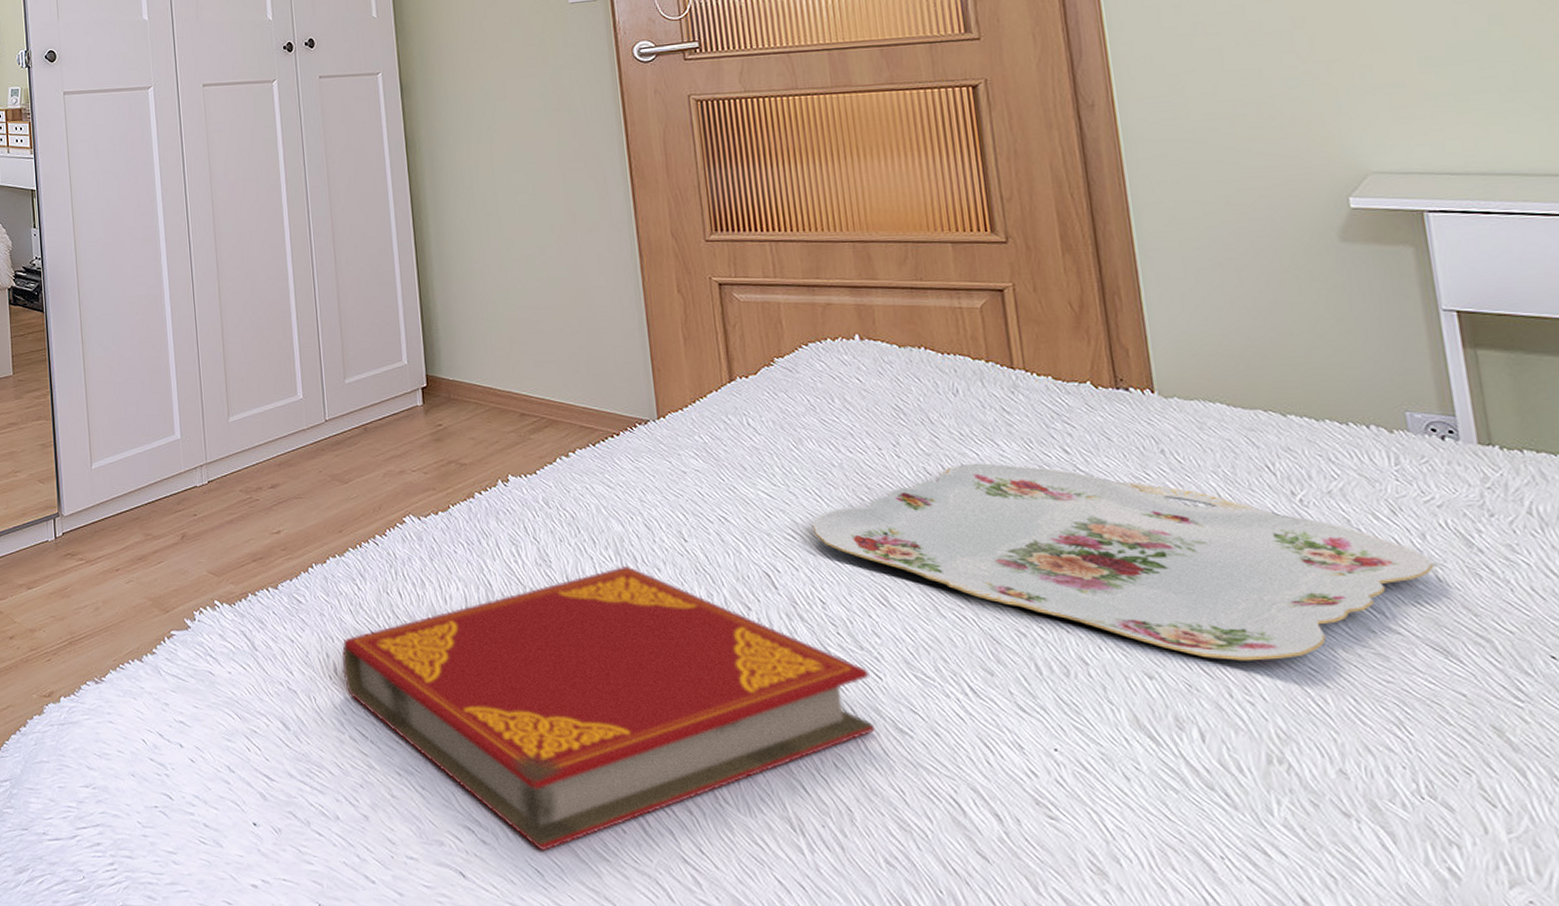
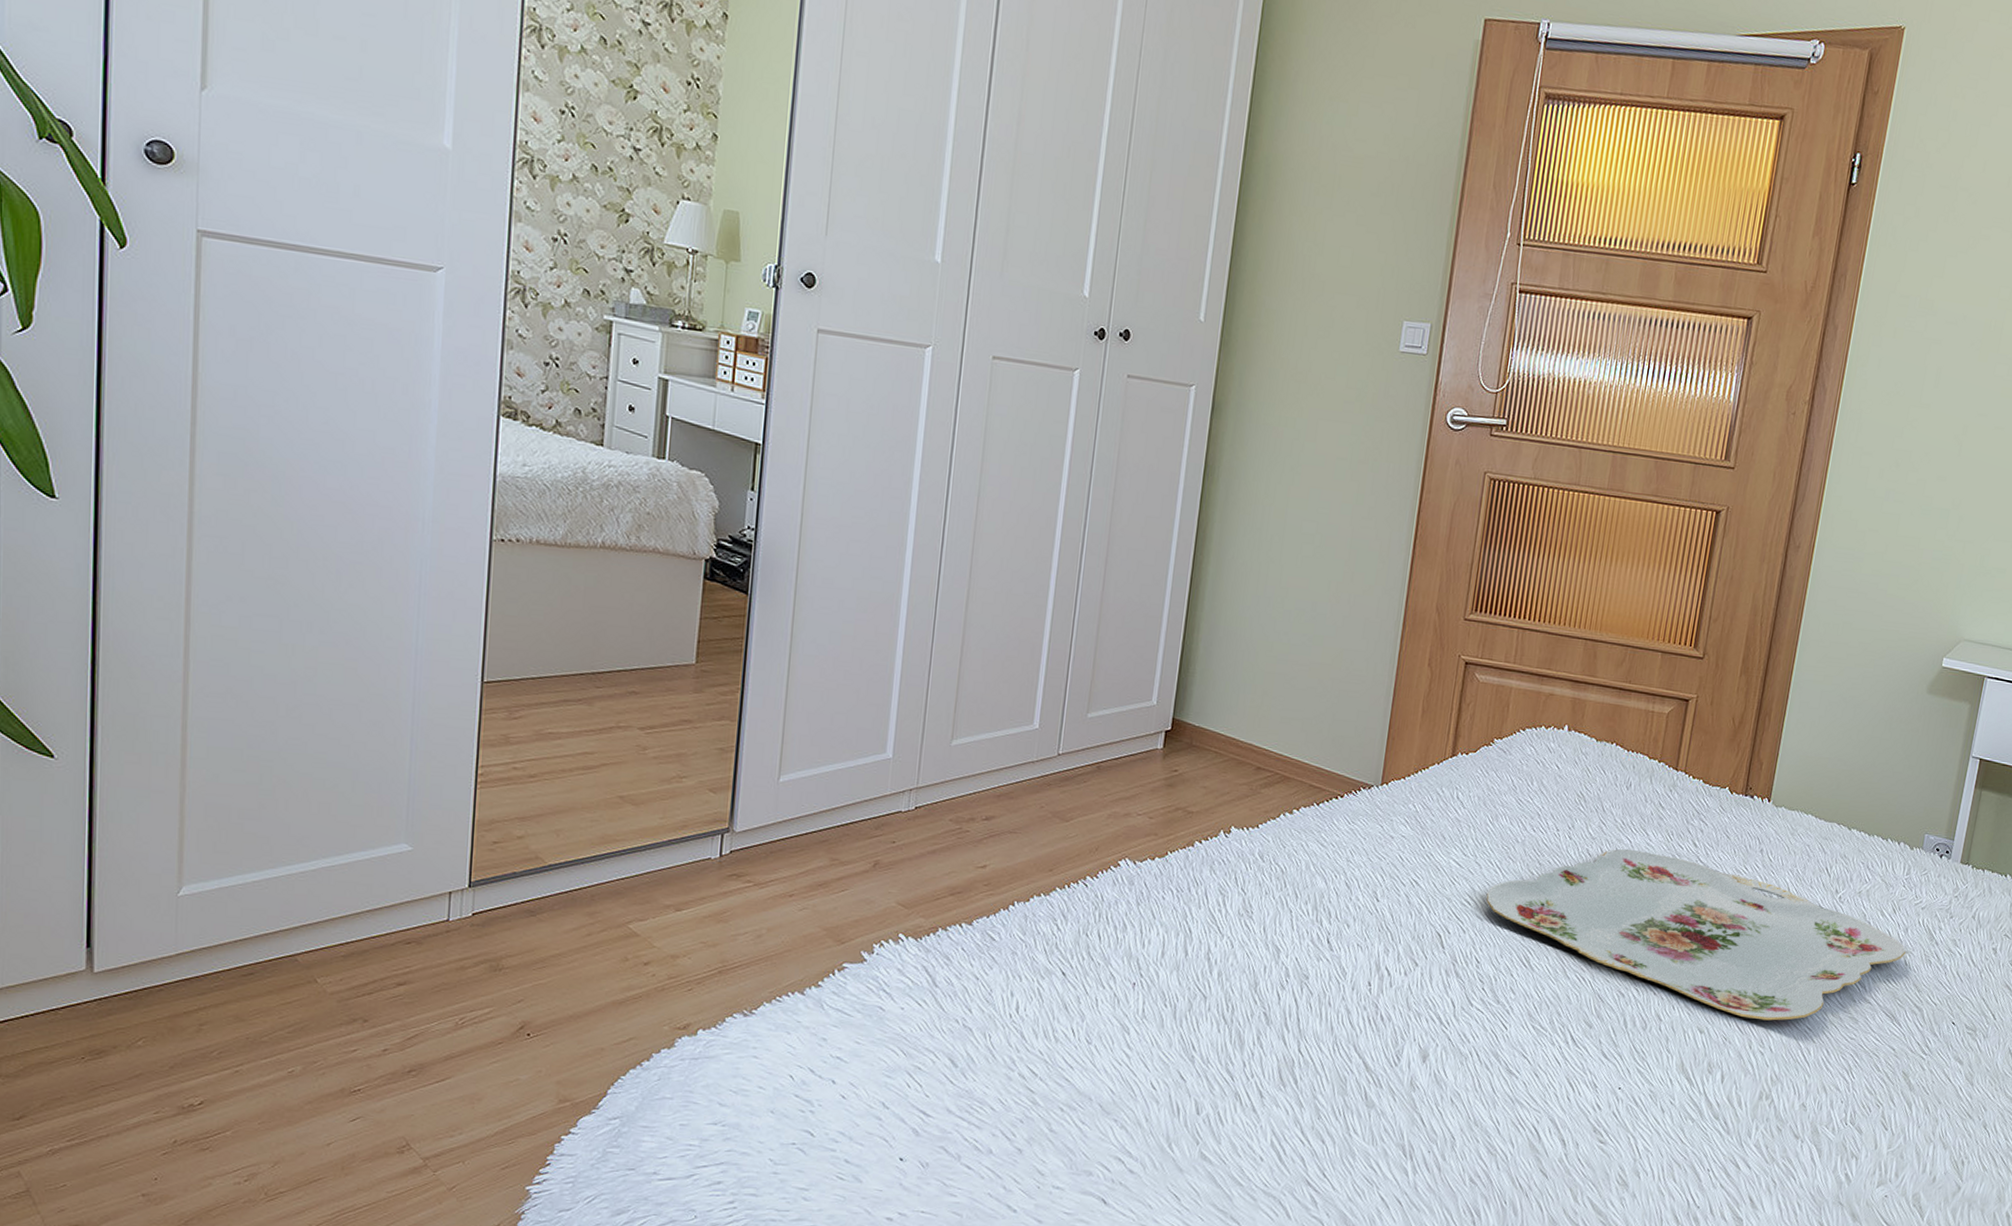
hardback book: present [341,565,876,851] -> none [1025,920,1499,1178]

